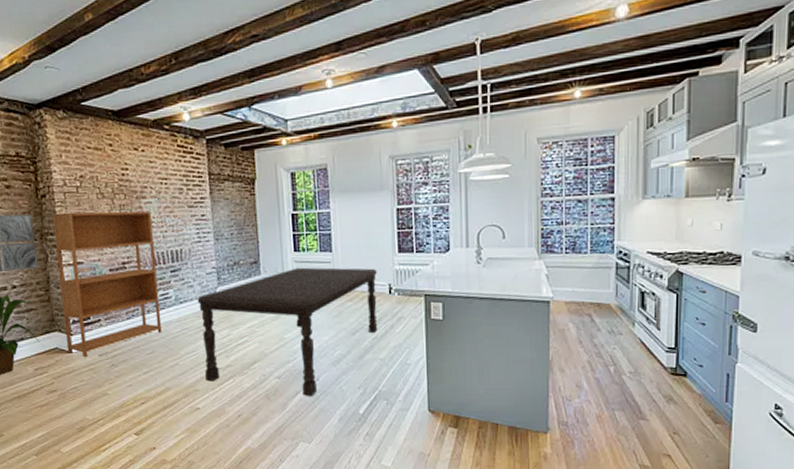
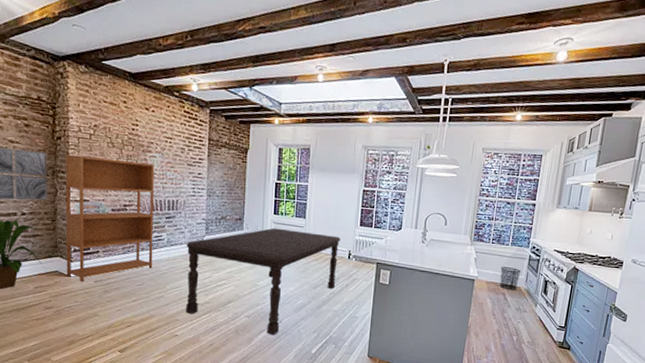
waste bin: none [581,280,608,310] -> present [499,267,522,291]

